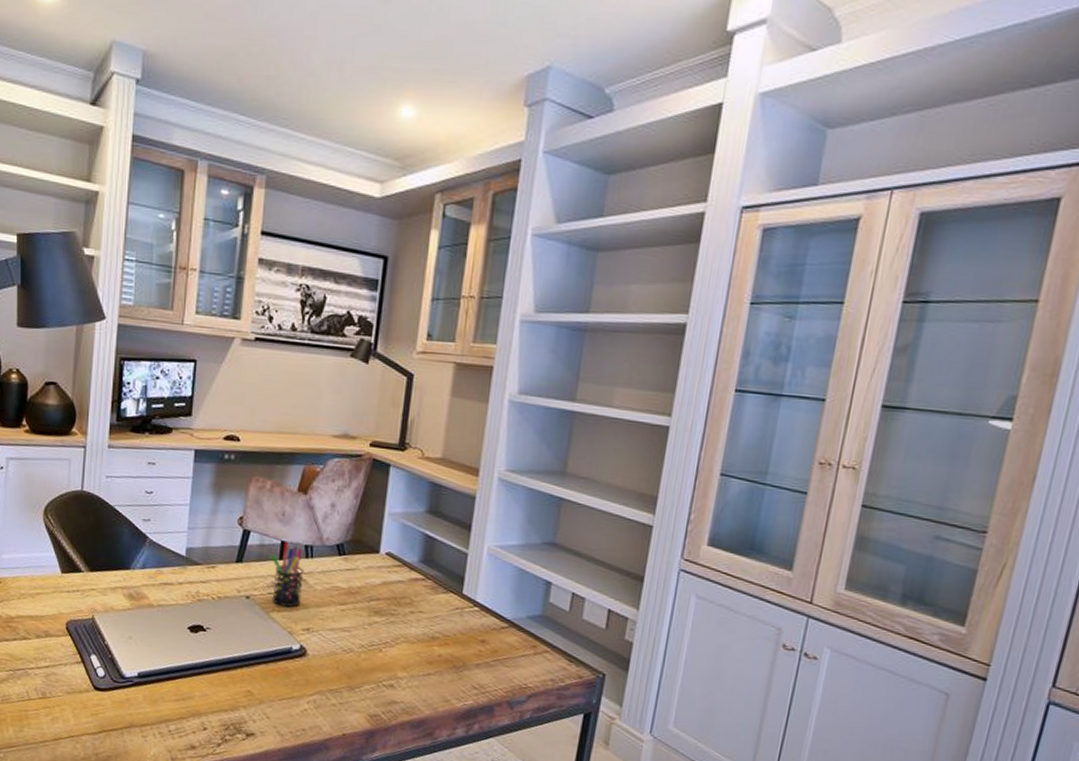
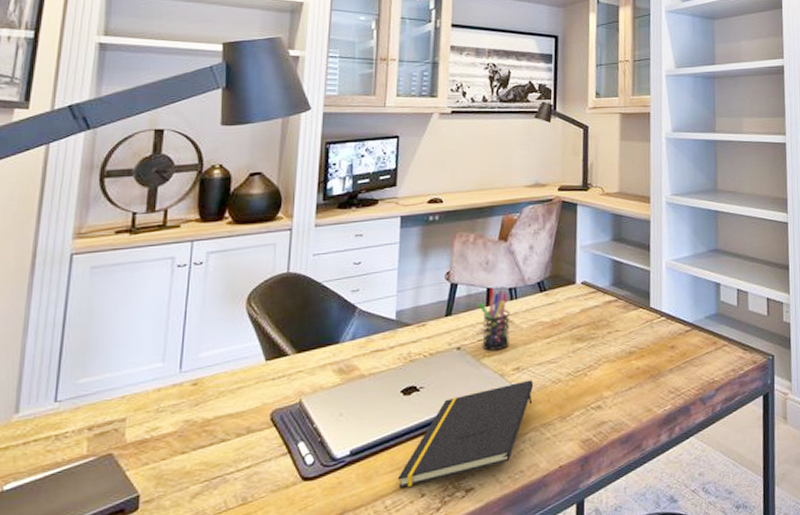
notepad: none [181,643,324,718] -> present [397,380,534,489]

